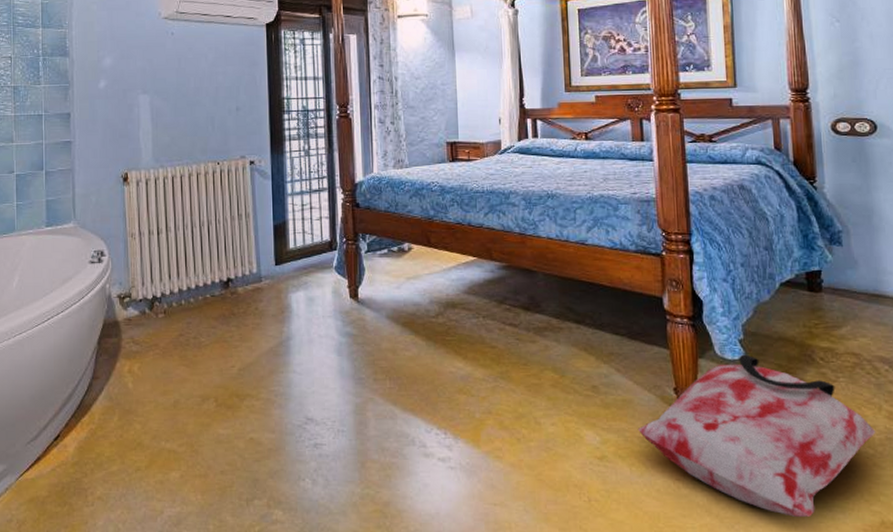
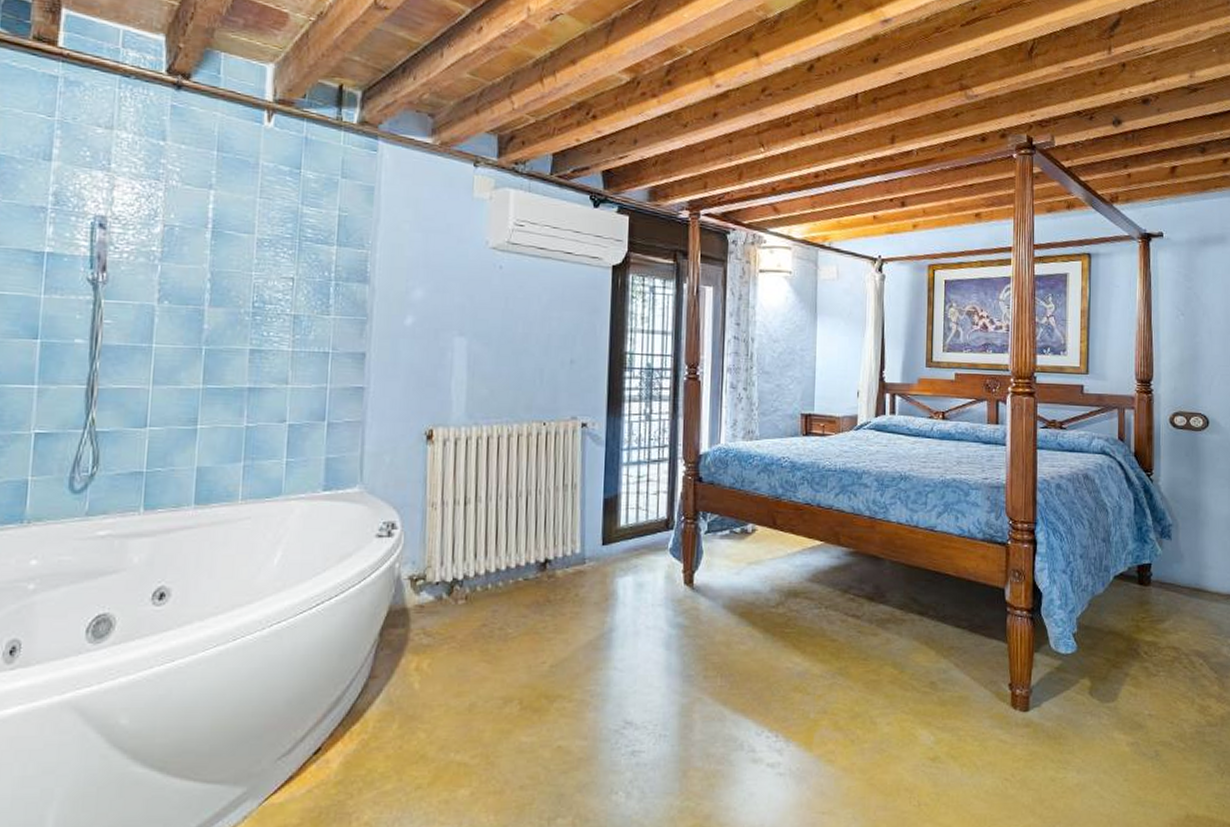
bag: present [637,354,876,518] -> none [971,648,1188,815]

